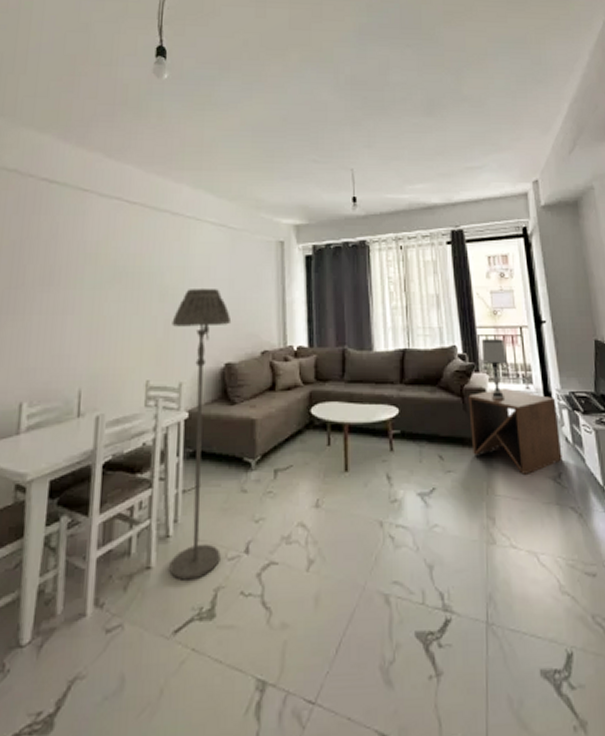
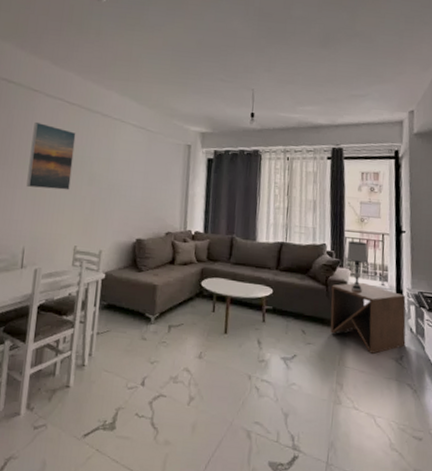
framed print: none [79,228,140,312] -> present [26,121,76,191]
floor lamp: present [169,287,232,580] -> none [83,177,144,400]

